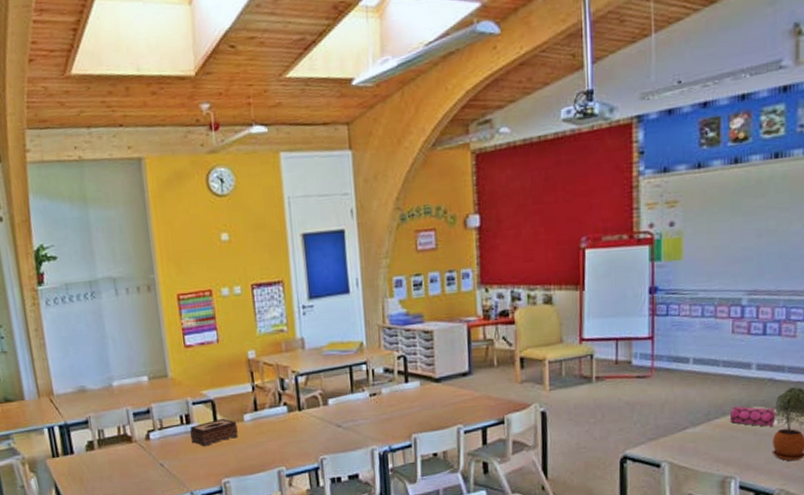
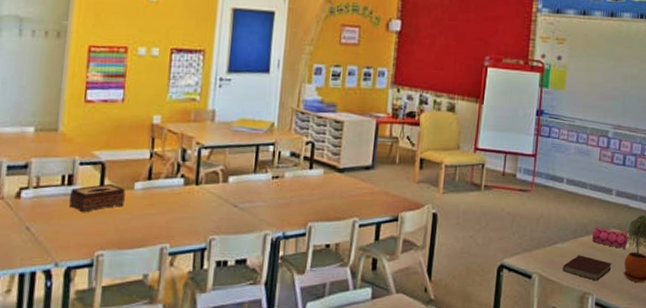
notebook: none [697,438,757,464] -> present [563,255,612,281]

